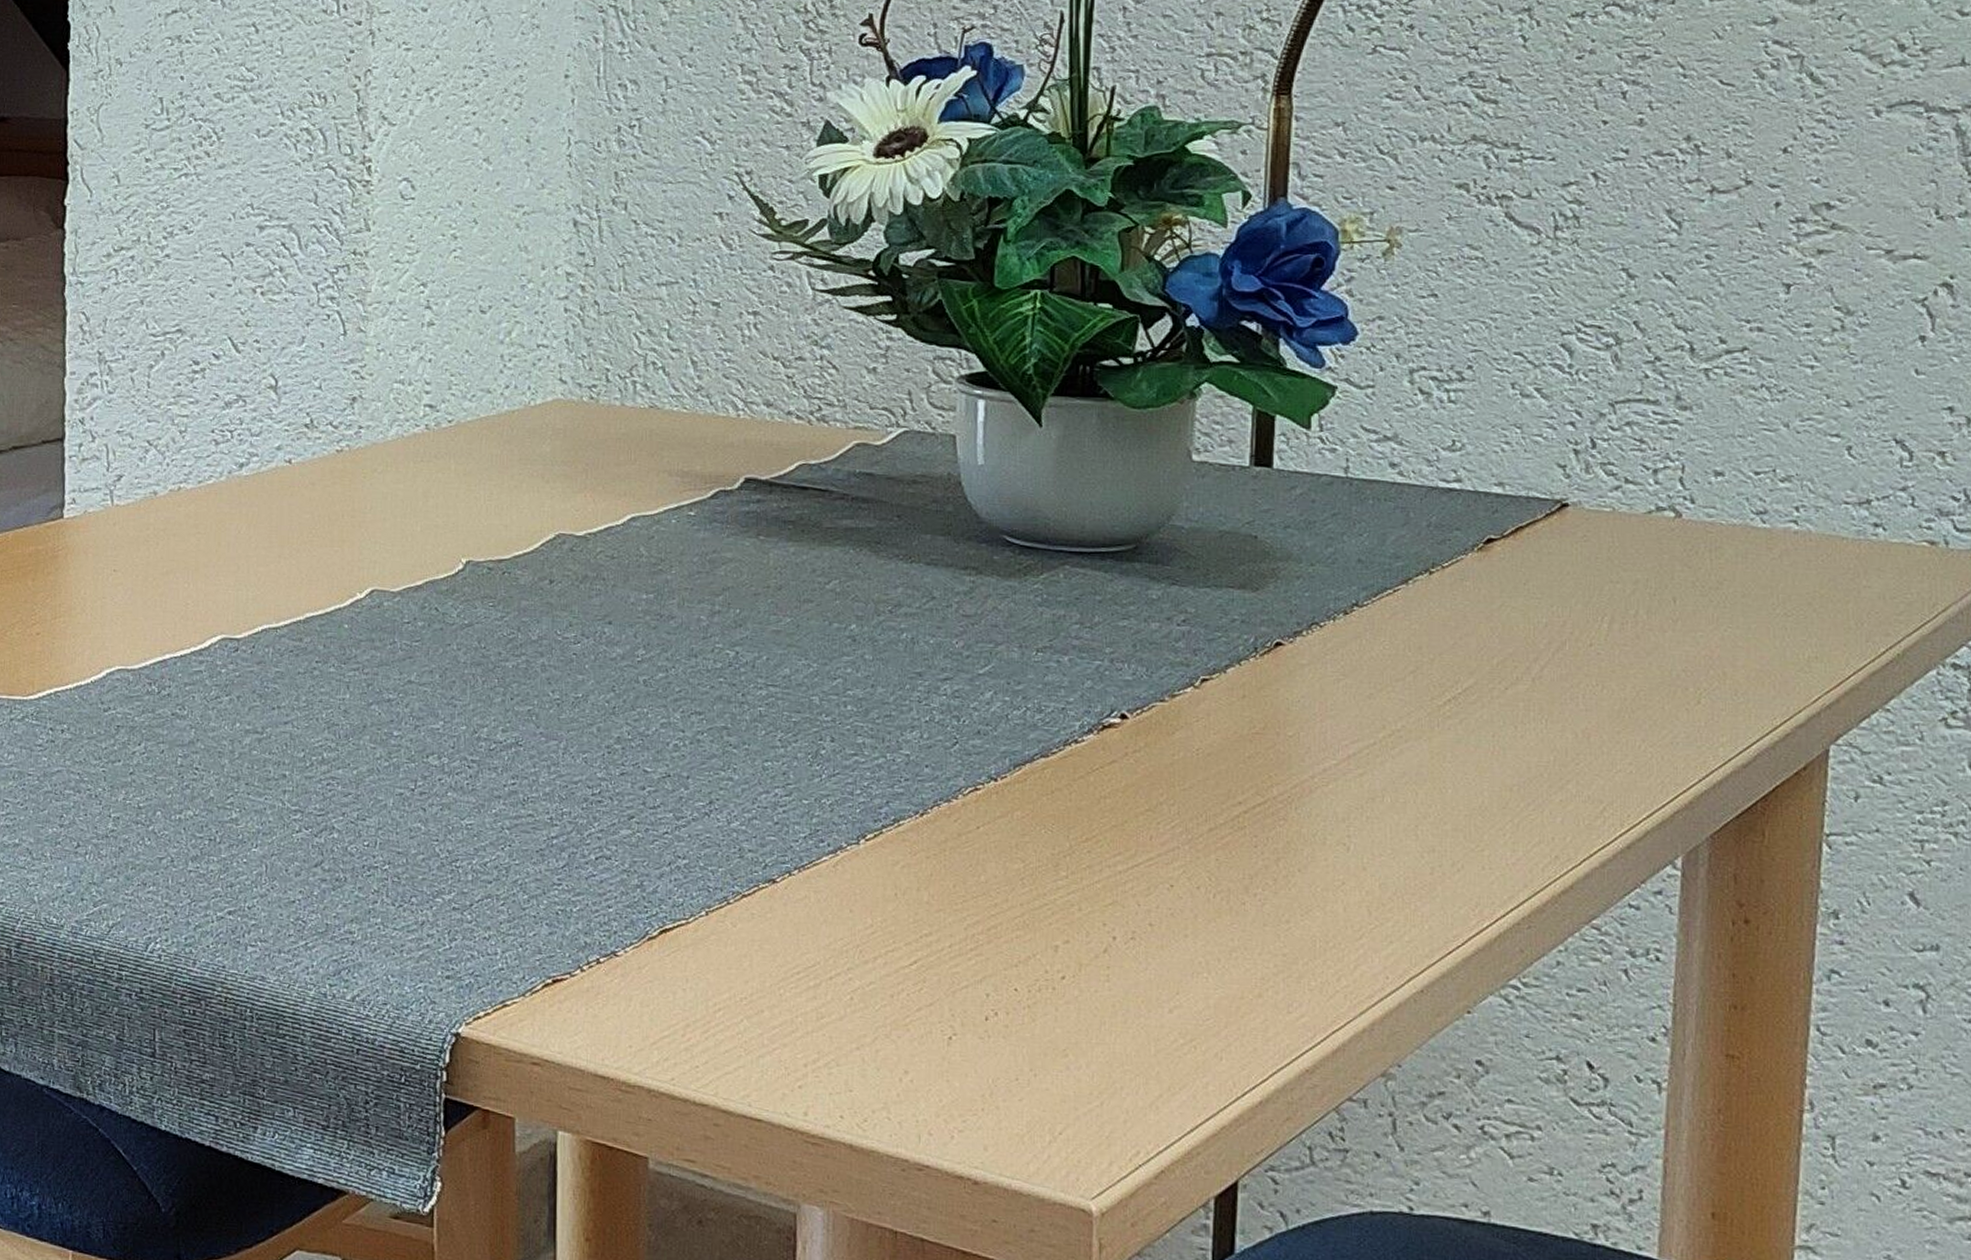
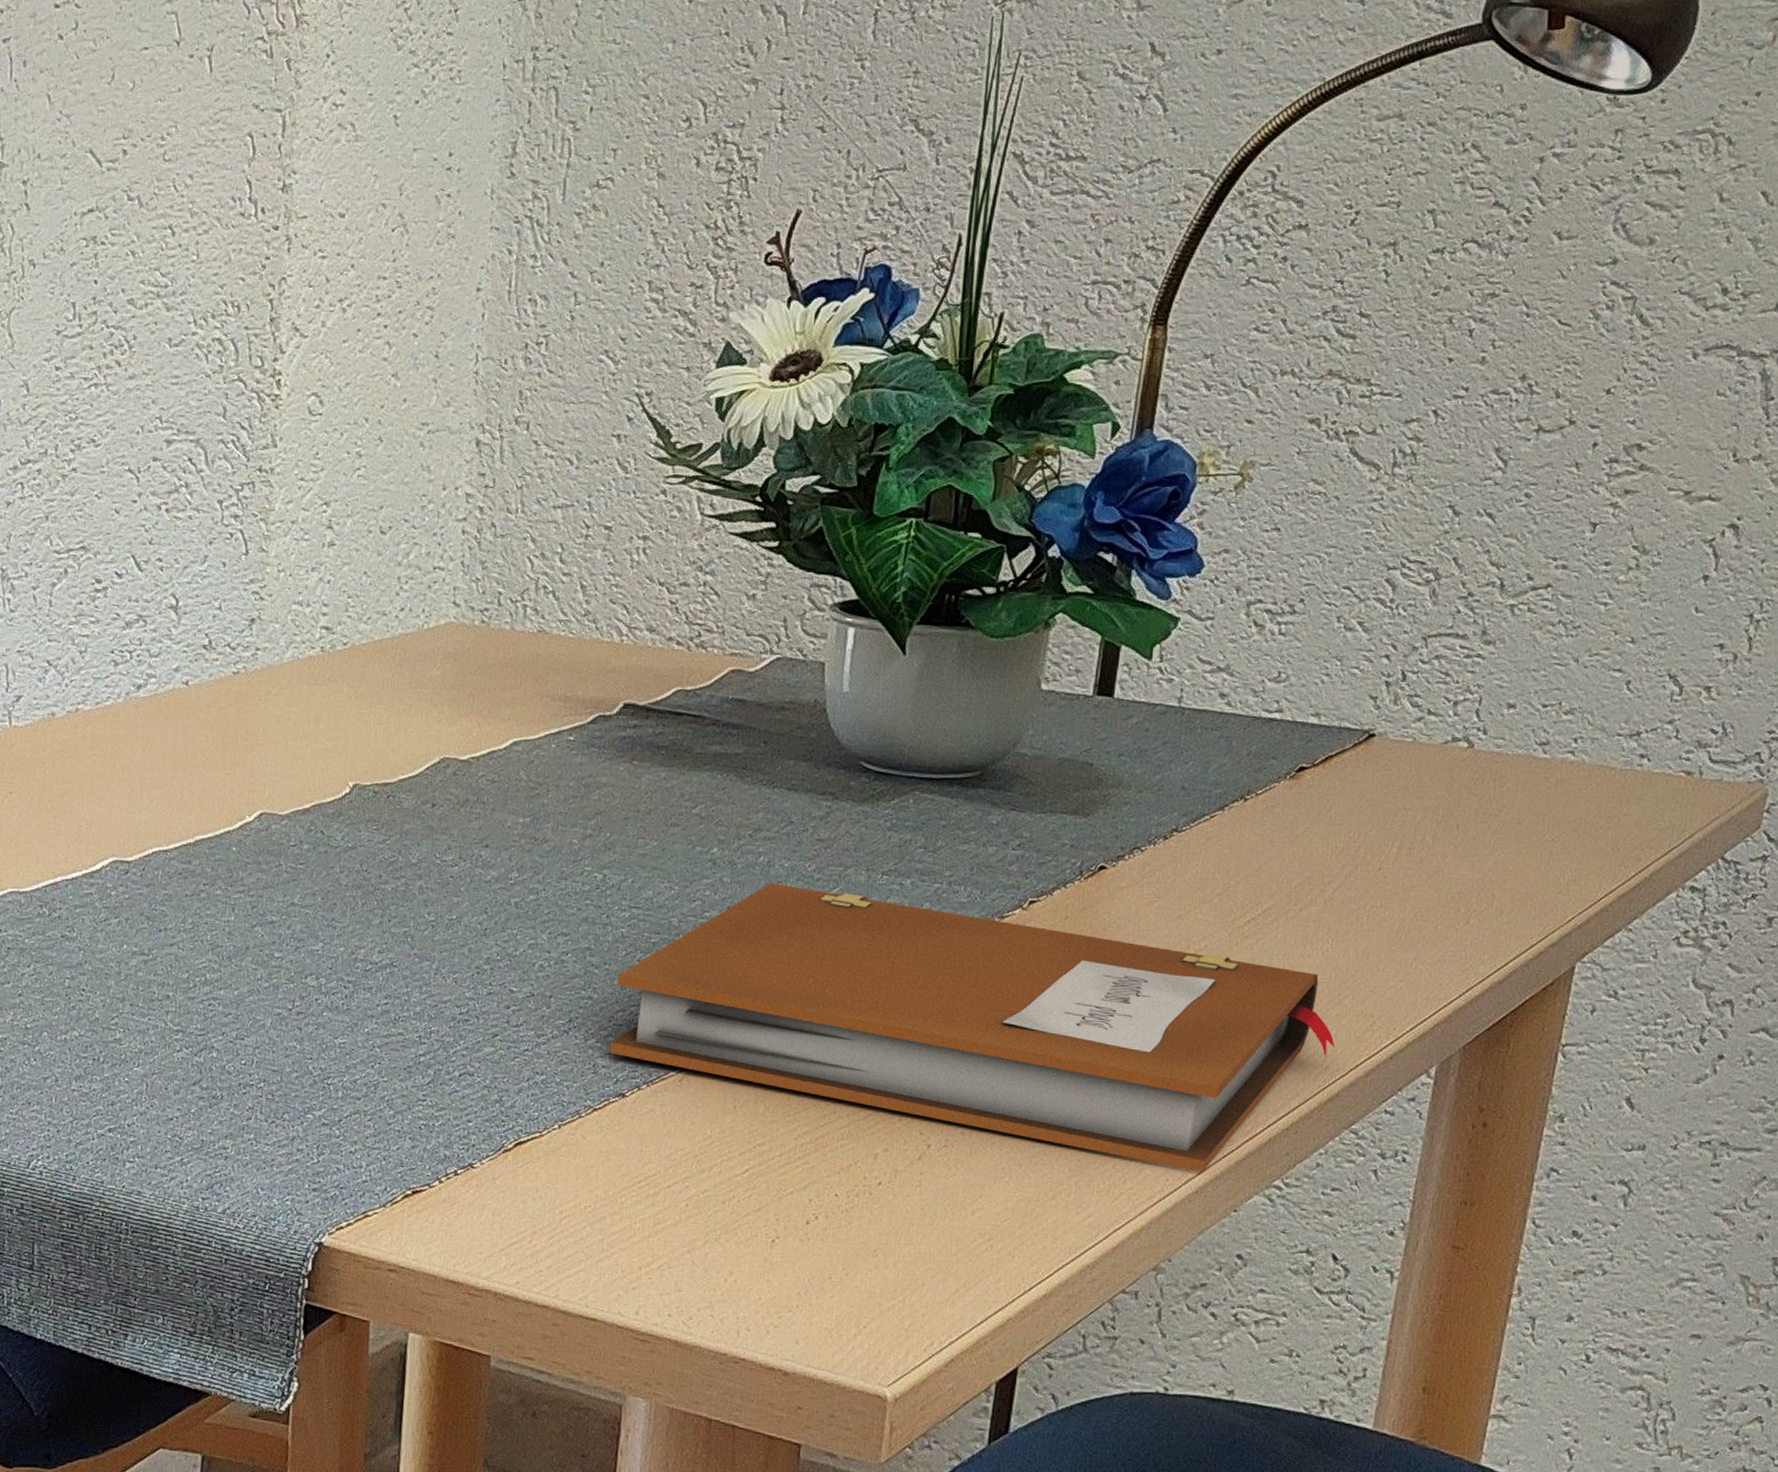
notebook: none [755,660,1564,970] -> present [609,883,1336,1173]

